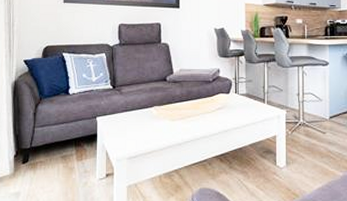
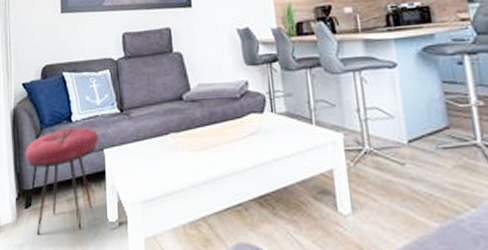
stool: none [24,99,93,186] -> present [25,127,99,236]

